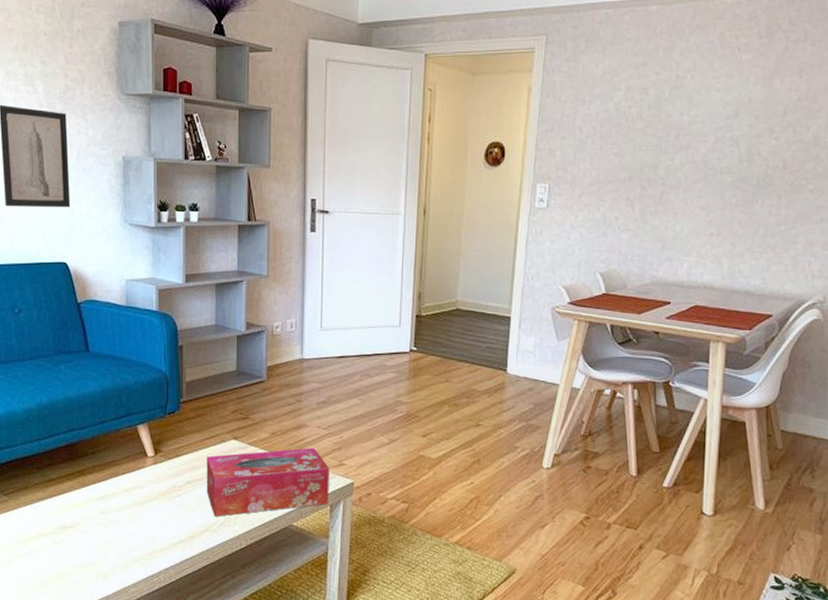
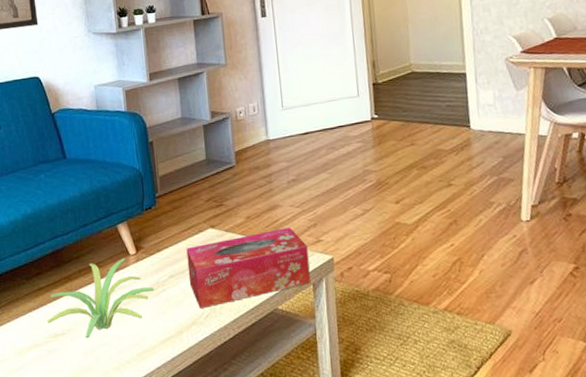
plant: none [56,459,169,534] -> present [47,258,154,339]

